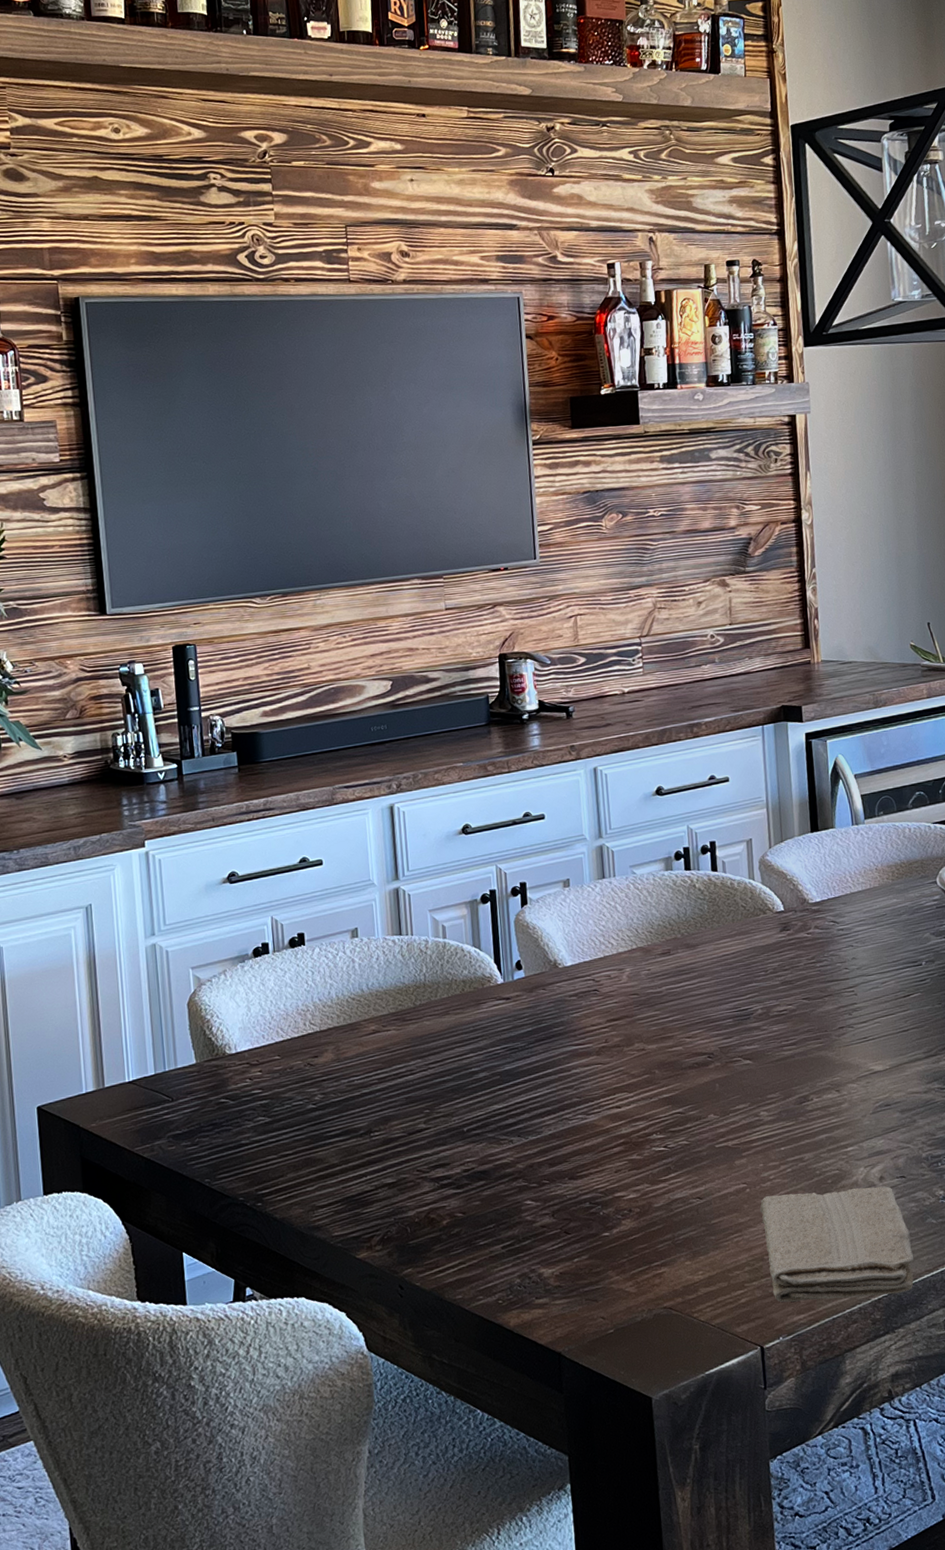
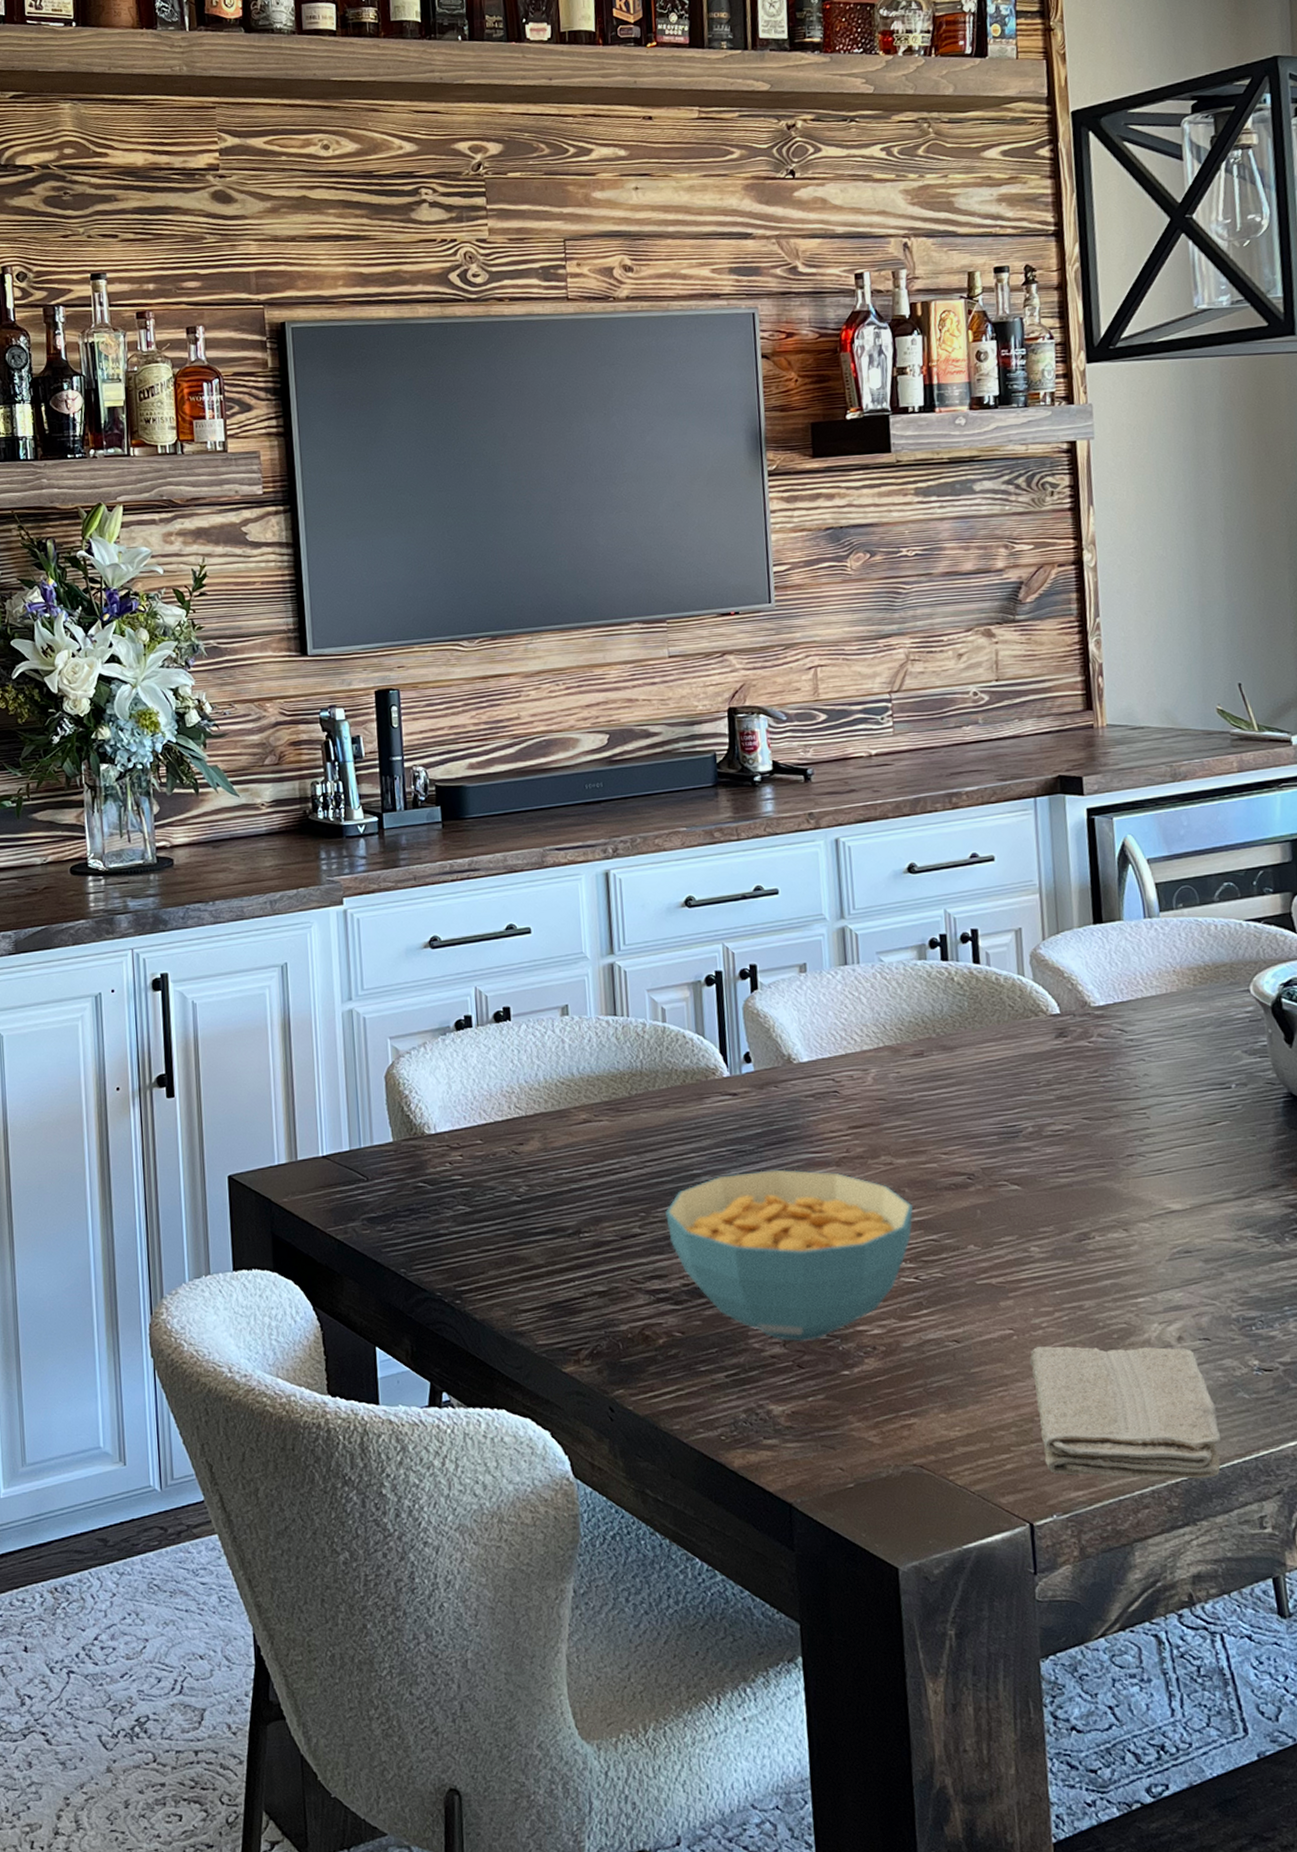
cereal bowl: none [447,1060,663,1212] -> present [665,1169,914,1341]

